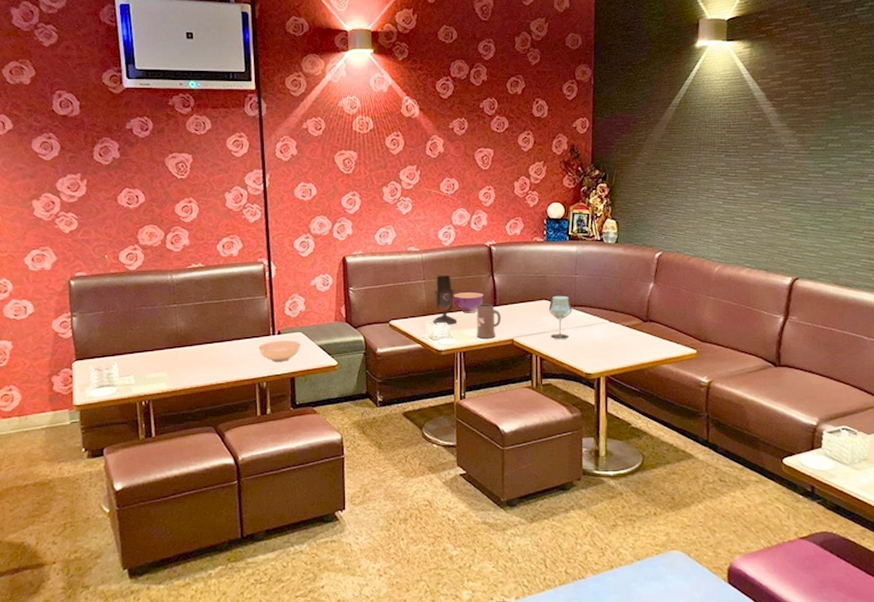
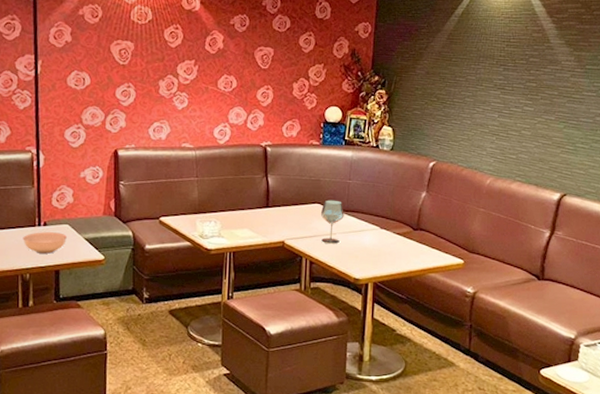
microphone: present [433,275,457,325] -> none [204,174,228,224]
bowl: present [452,291,485,313] -> none [225,191,257,214]
beer mug: present [477,304,501,339] -> none [248,205,273,240]

